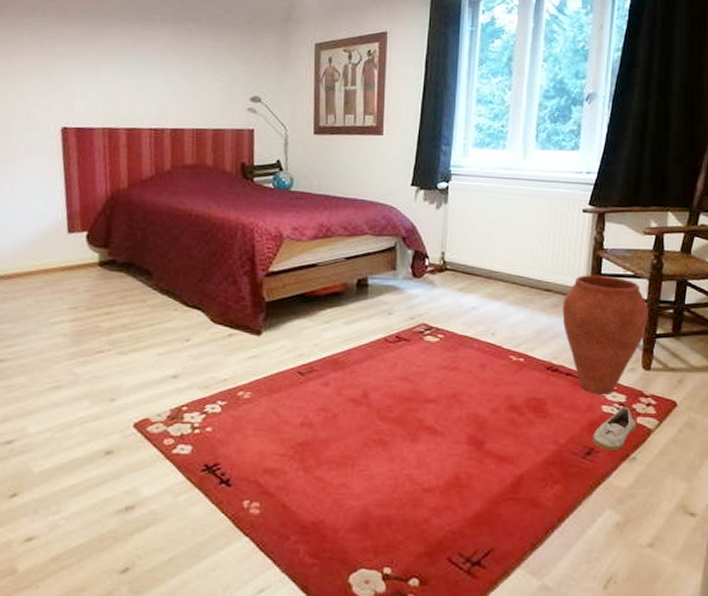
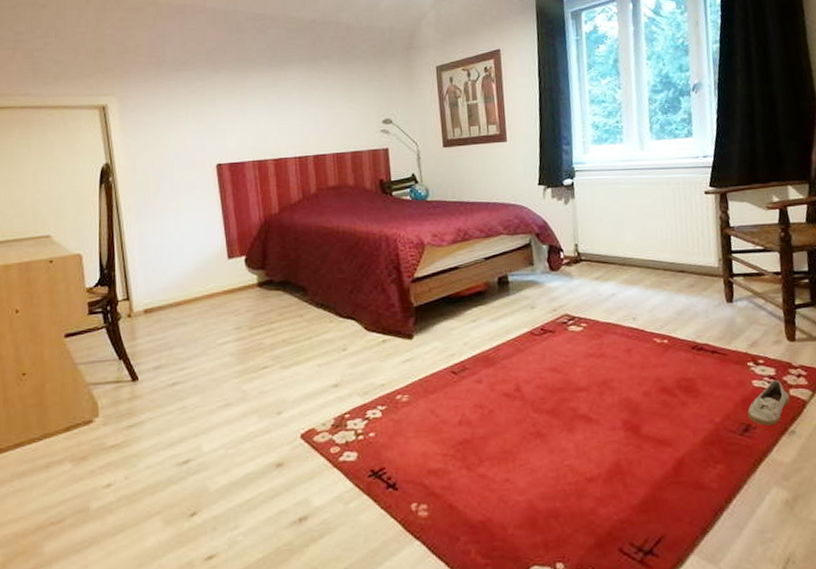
vase: present [562,275,648,394] -> none [698,252,785,369]

